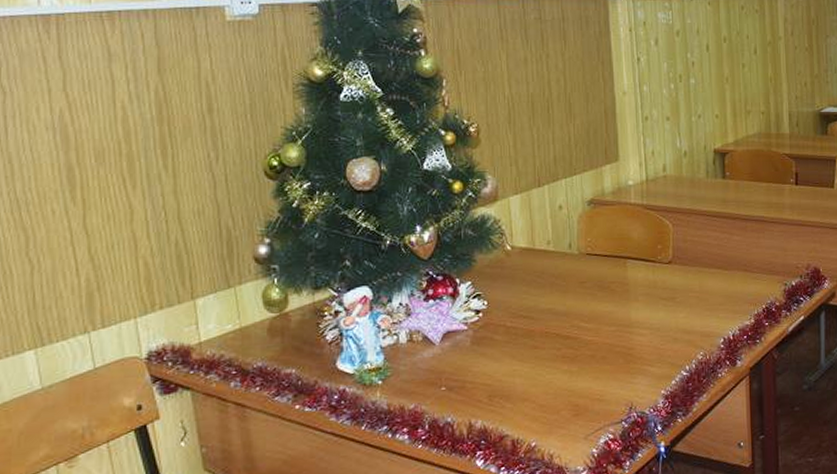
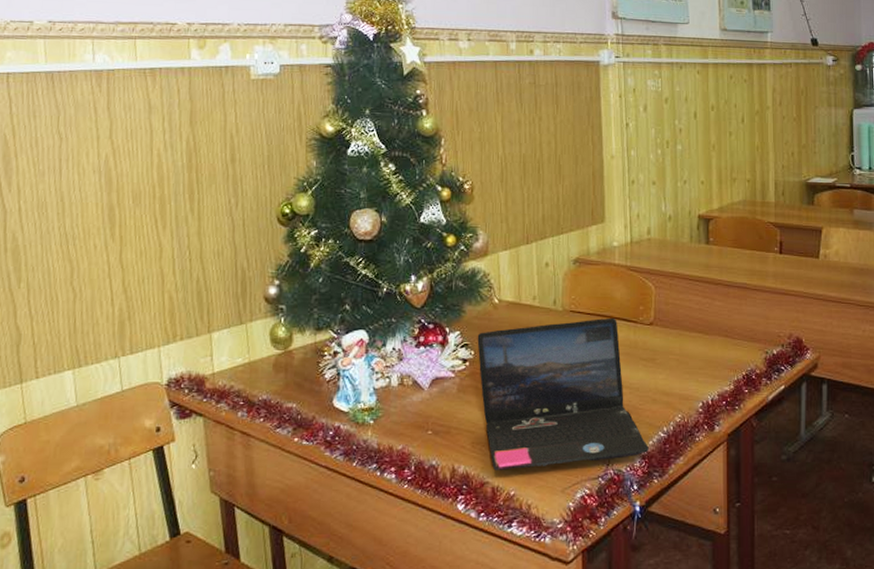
laptop: none [490,258,672,423] -> present [477,317,649,471]

